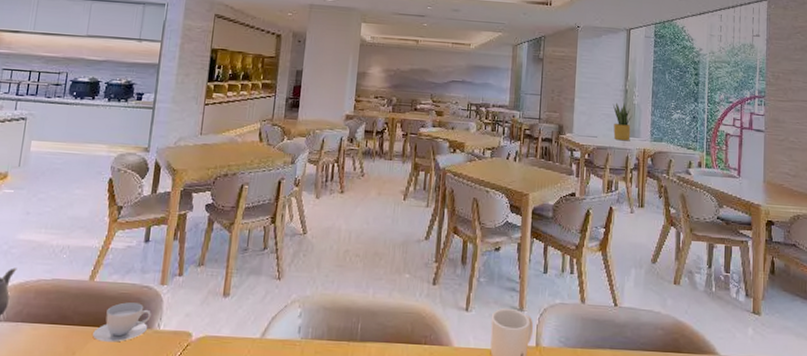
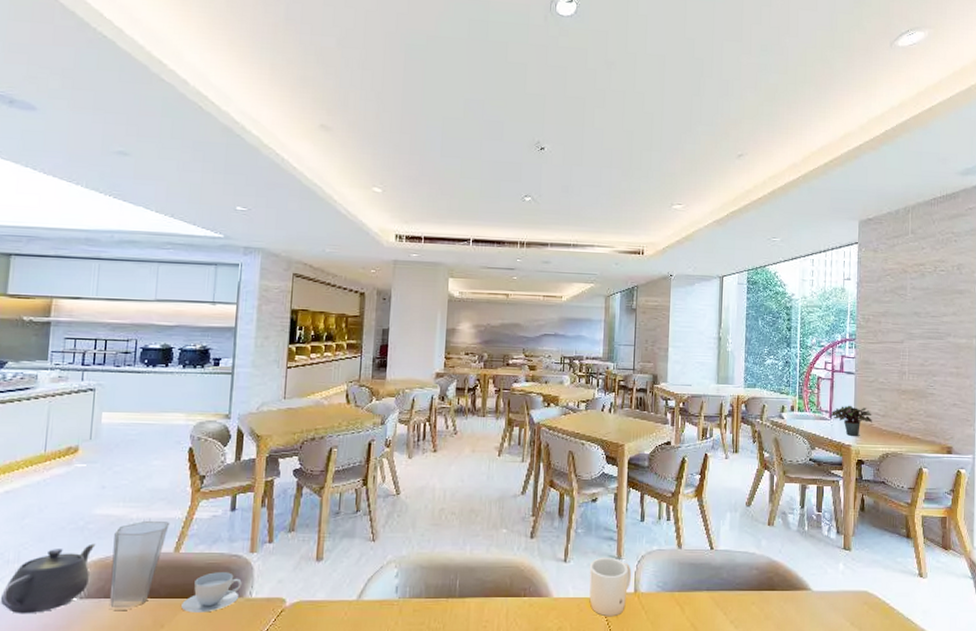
cup: none [25,247,88,335] -> present [108,520,170,610]
planter: present [612,102,633,141] -> none [706,349,726,388]
potted plant: none [739,163,783,196] -> present [830,405,872,436]

